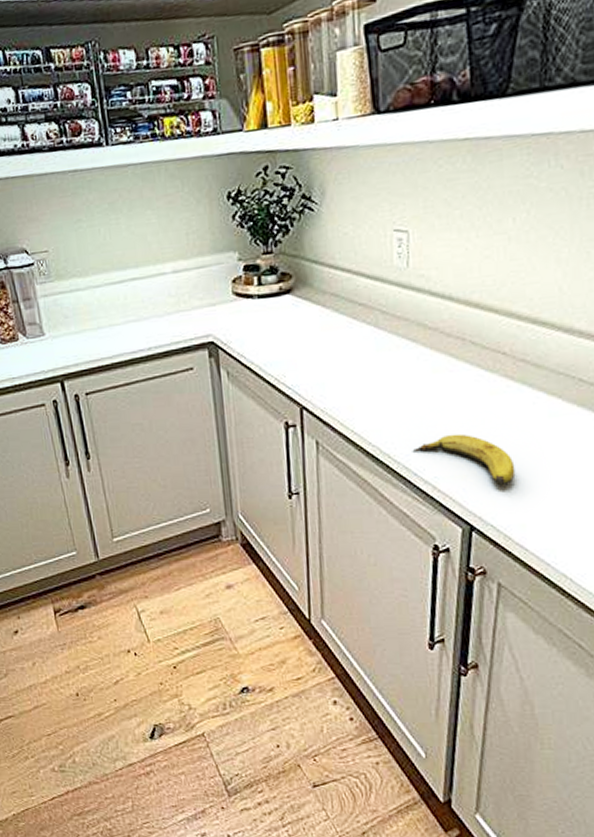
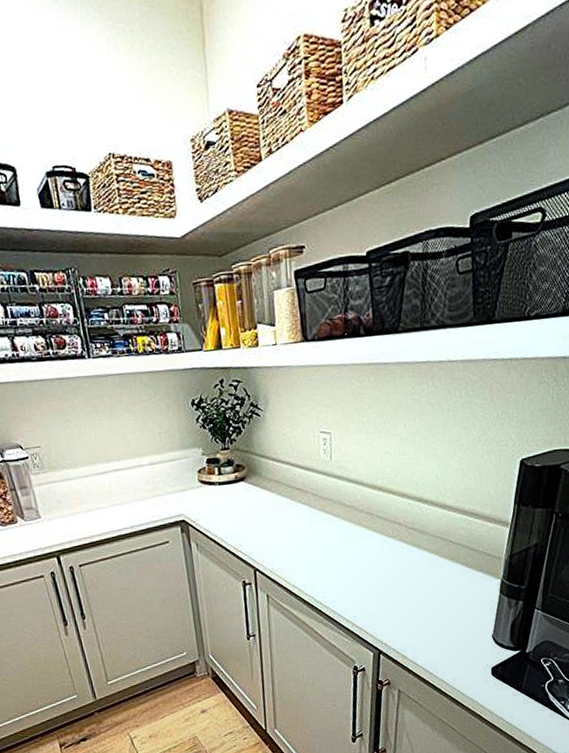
banana: present [412,433,516,486] -> none [337,583,409,620]

